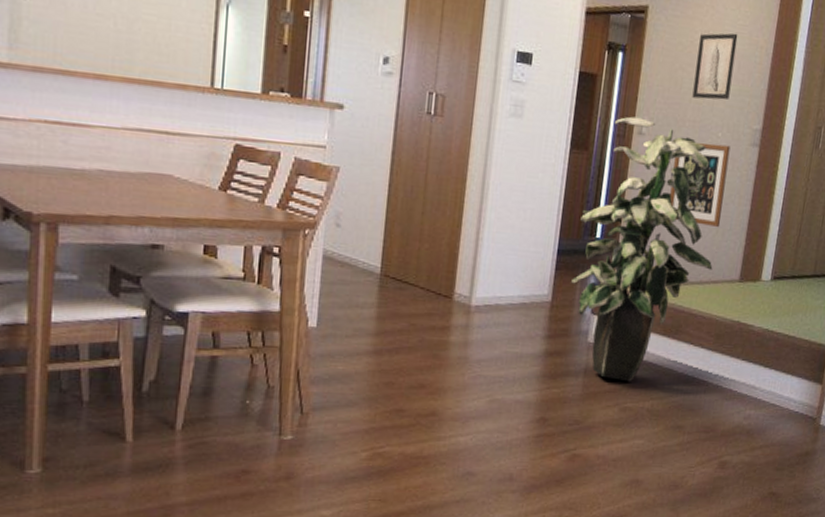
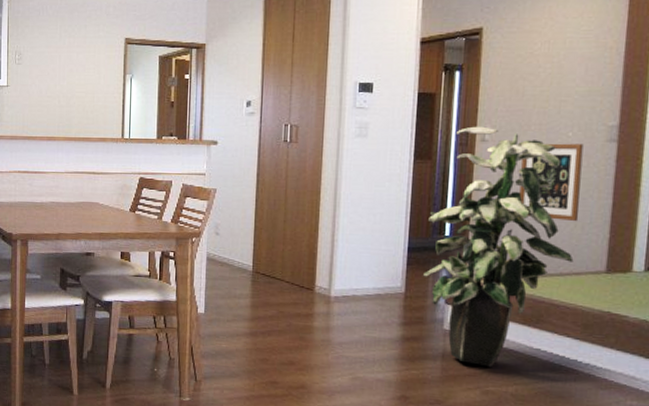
wall art: present [692,33,738,100] -> none [536,39,583,103]

